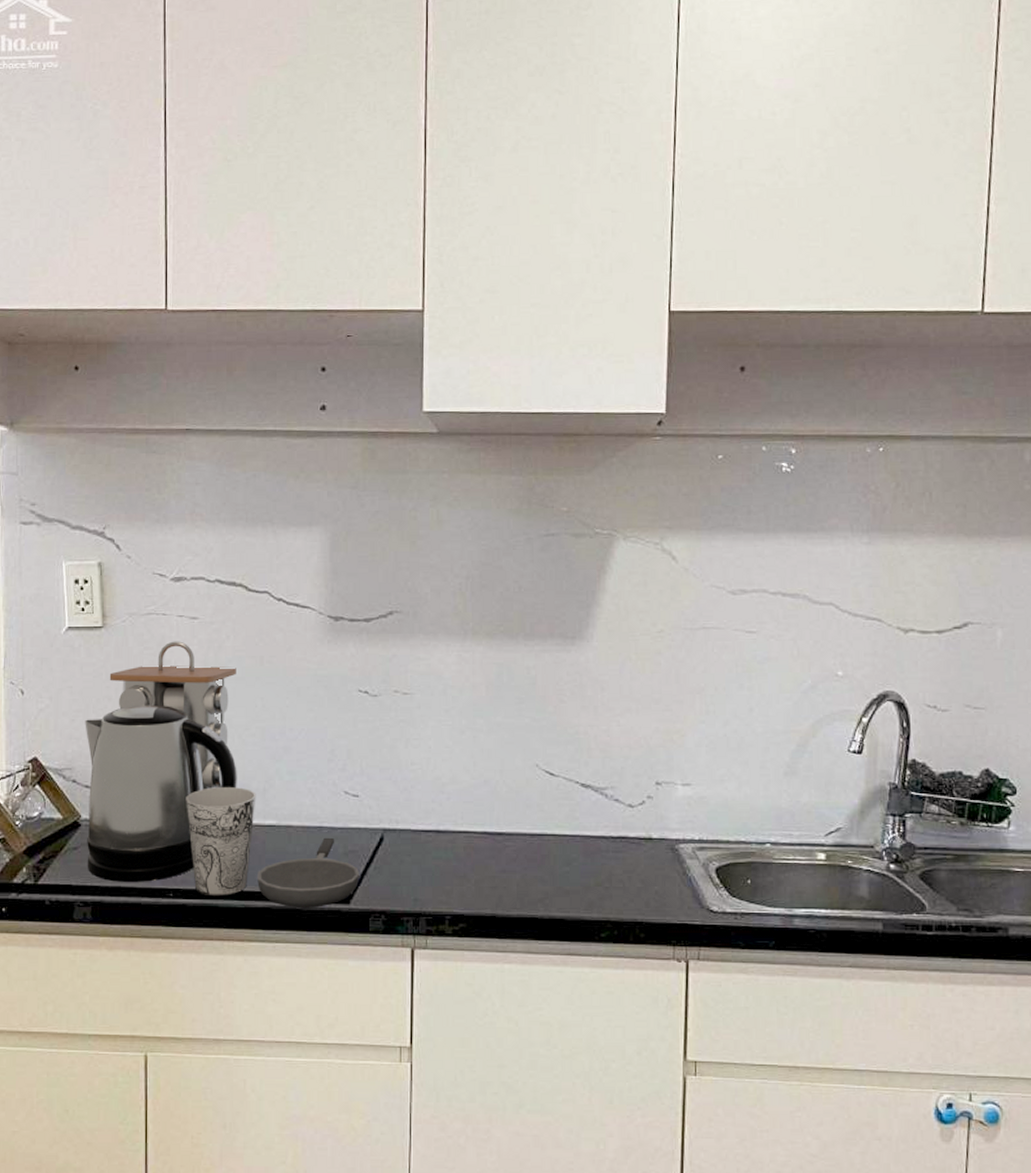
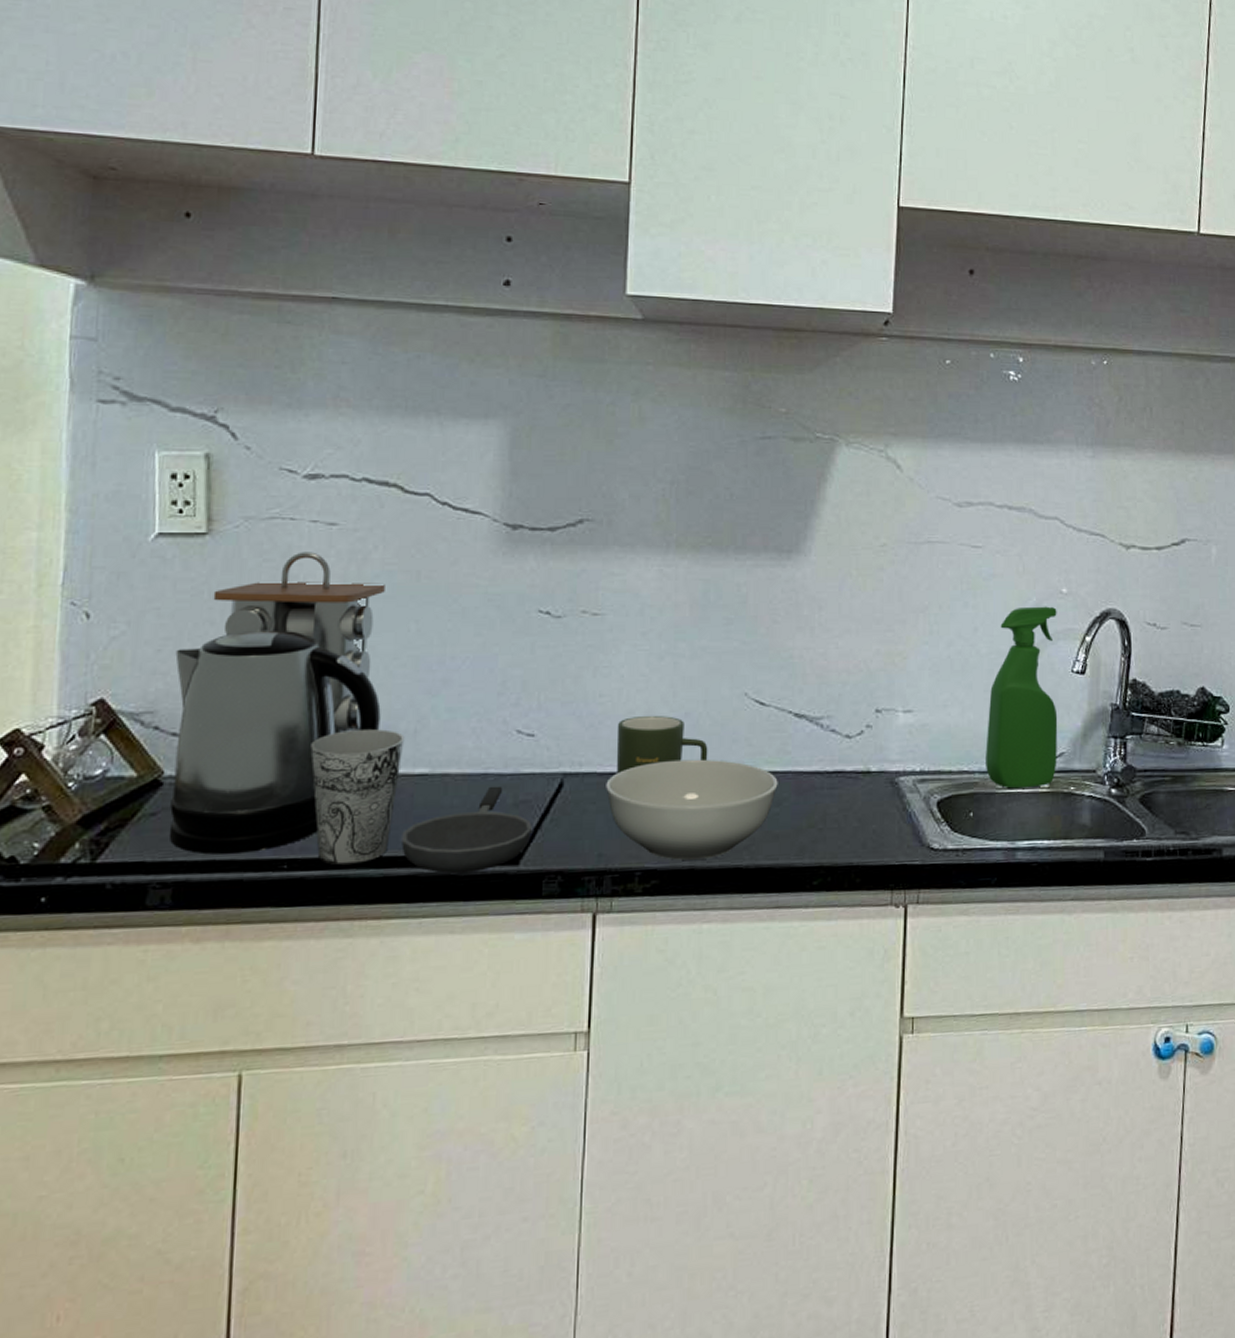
bowl: none [419,821,568,908] -> present [606,759,778,860]
mug: none [426,781,505,832] -> present [616,715,708,774]
spray bottle: none [762,688,835,860] -> present [986,606,1058,789]

